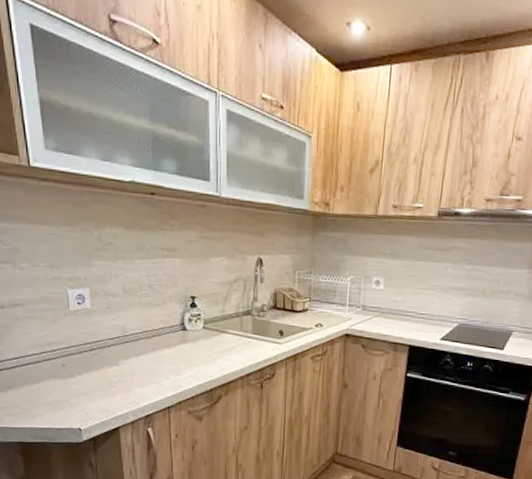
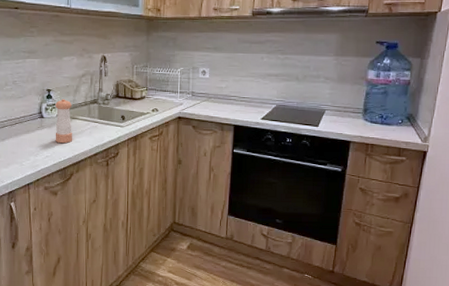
pepper shaker: none [200,308,221,361] -> present [55,98,72,144]

